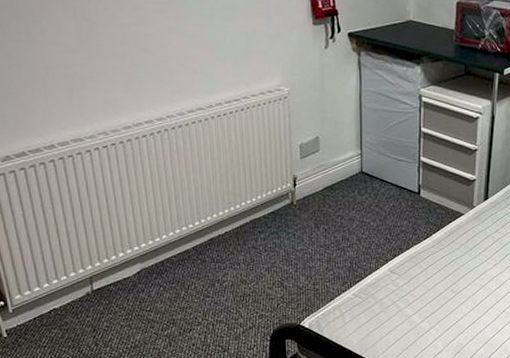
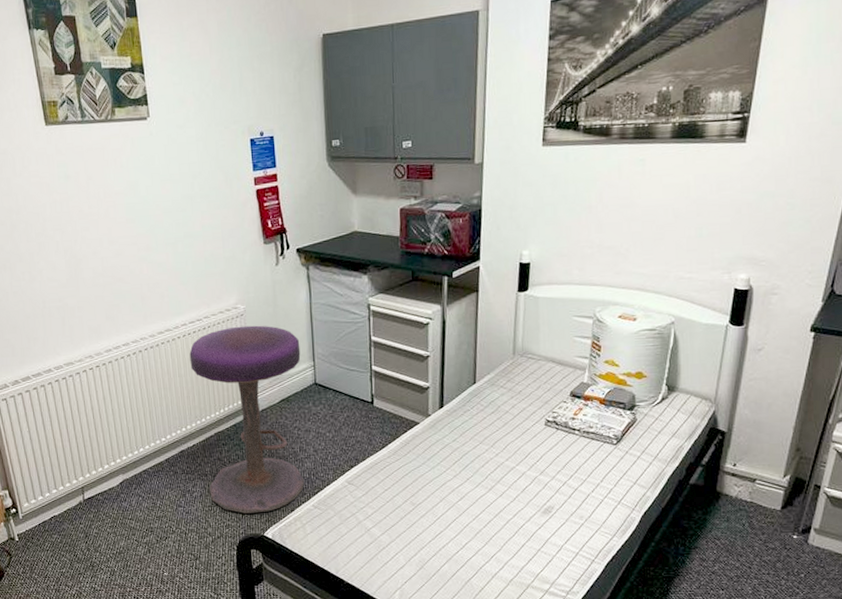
stool: none [224,109,348,303] -> present [189,325,305,514]

